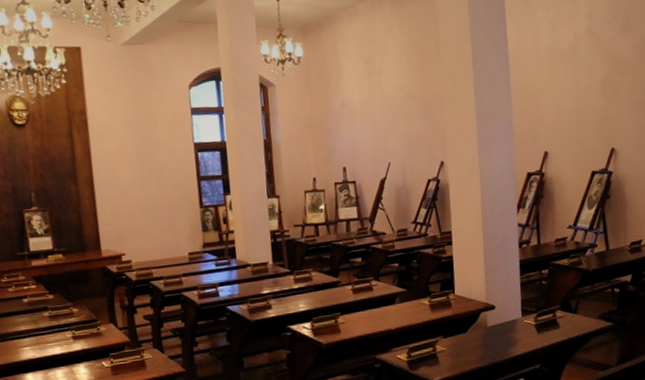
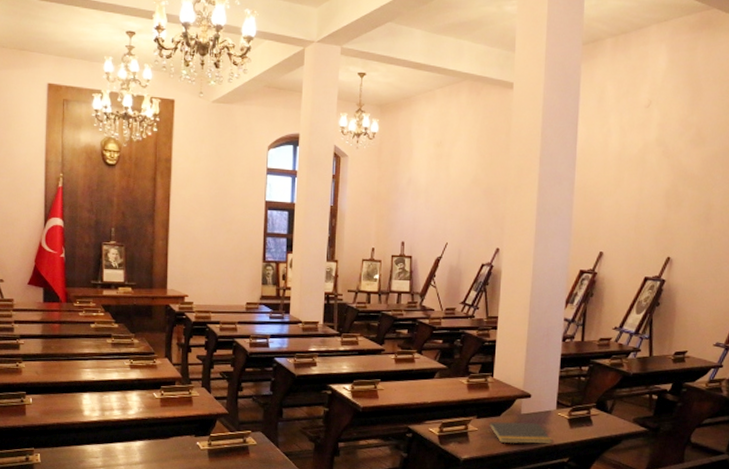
notepad: none [456,334,522,360] -> present [488,421,552,444]

